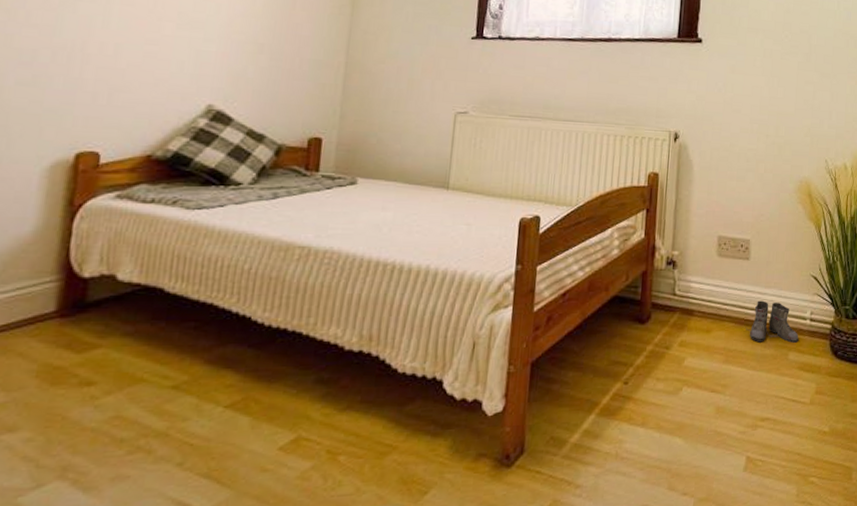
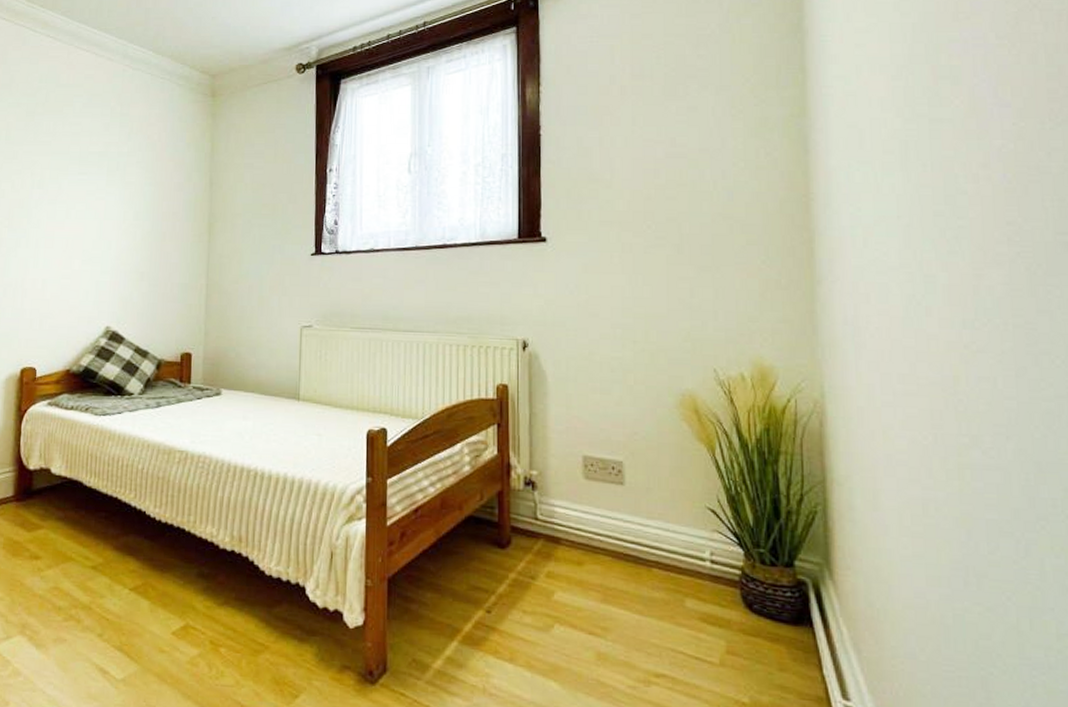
boots: present [746,300,799,344] -> none [626,533,697,589]

